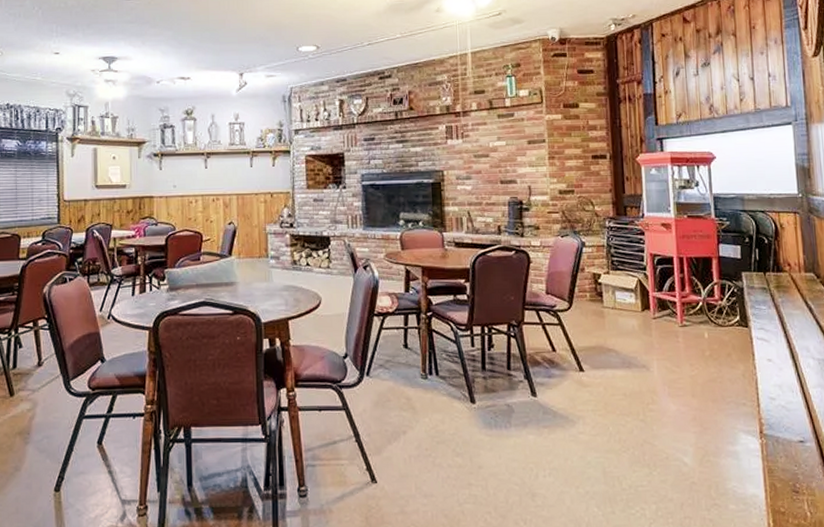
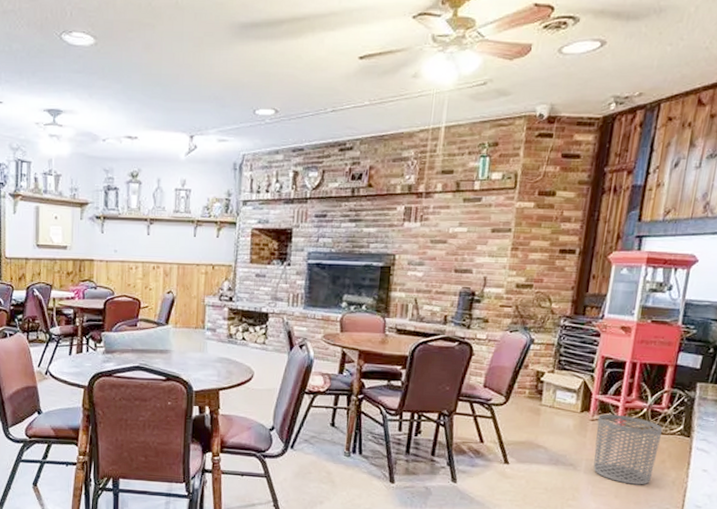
waste bin: none [659,310,722,382] -> present [593,414,663,485]

